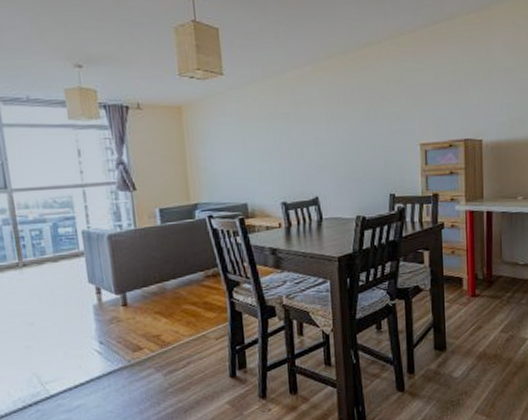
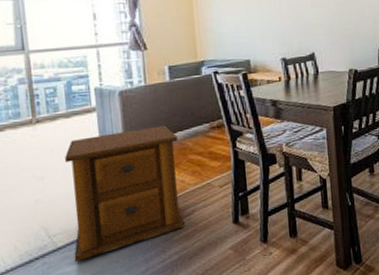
side table: none [54,272,181,411] -> present [65,125,186,263]

